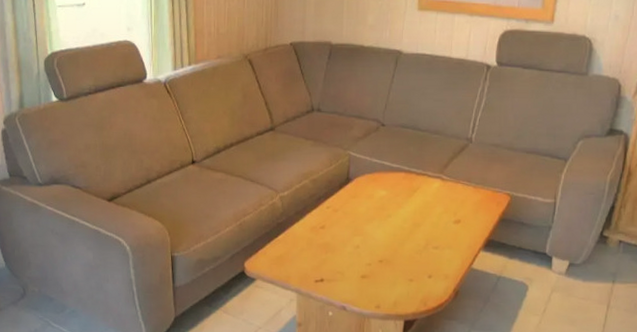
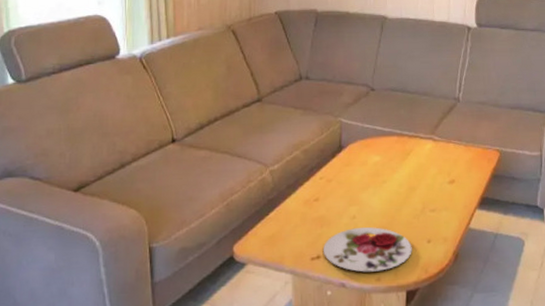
plate: none [326,257,413,300] -> present [322,227,412,272]

